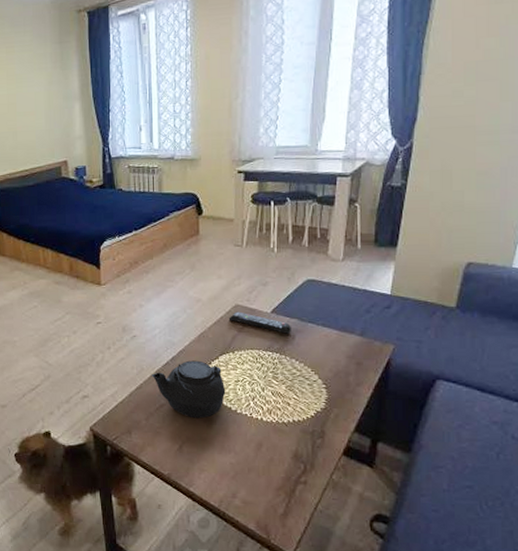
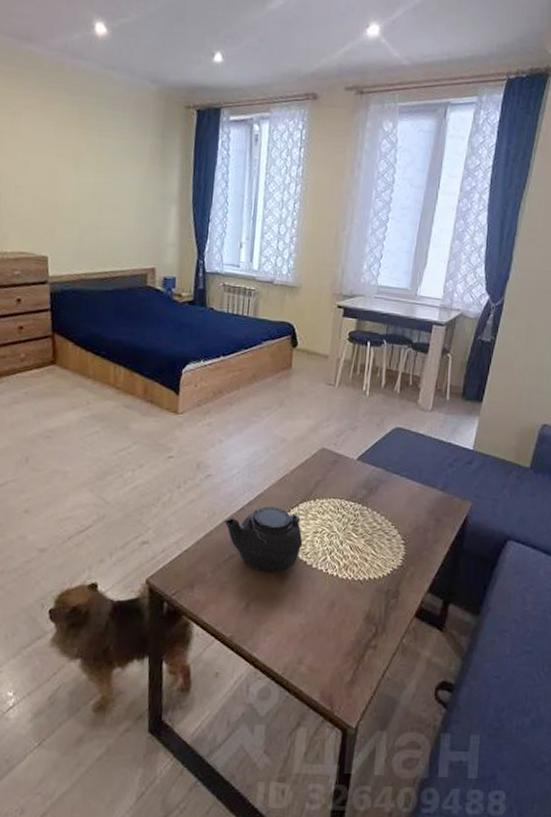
remote control: present [228,311,291,334] -> none [313,456,376,484]

